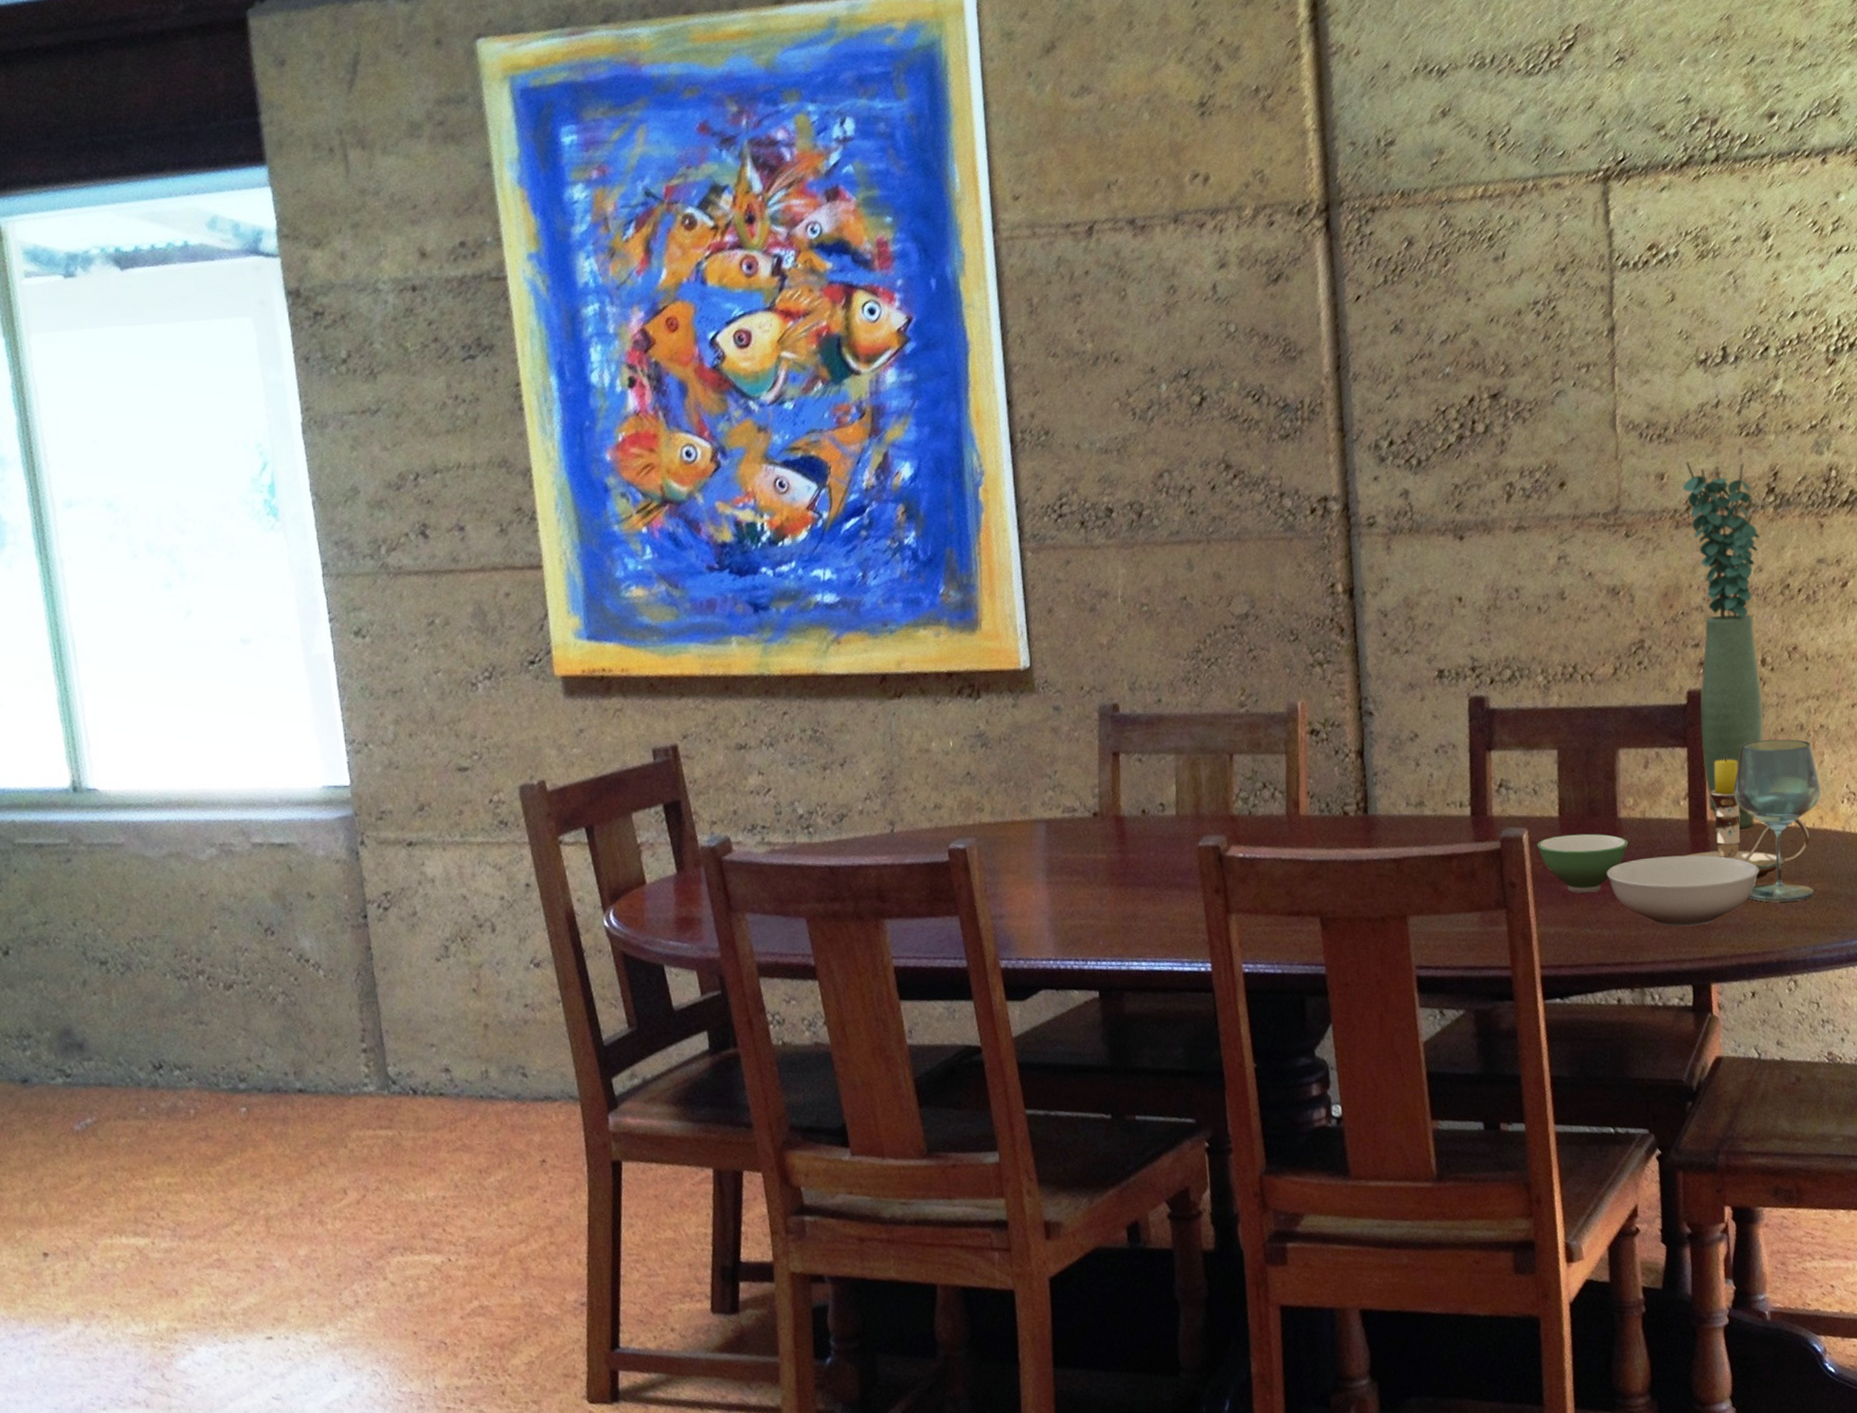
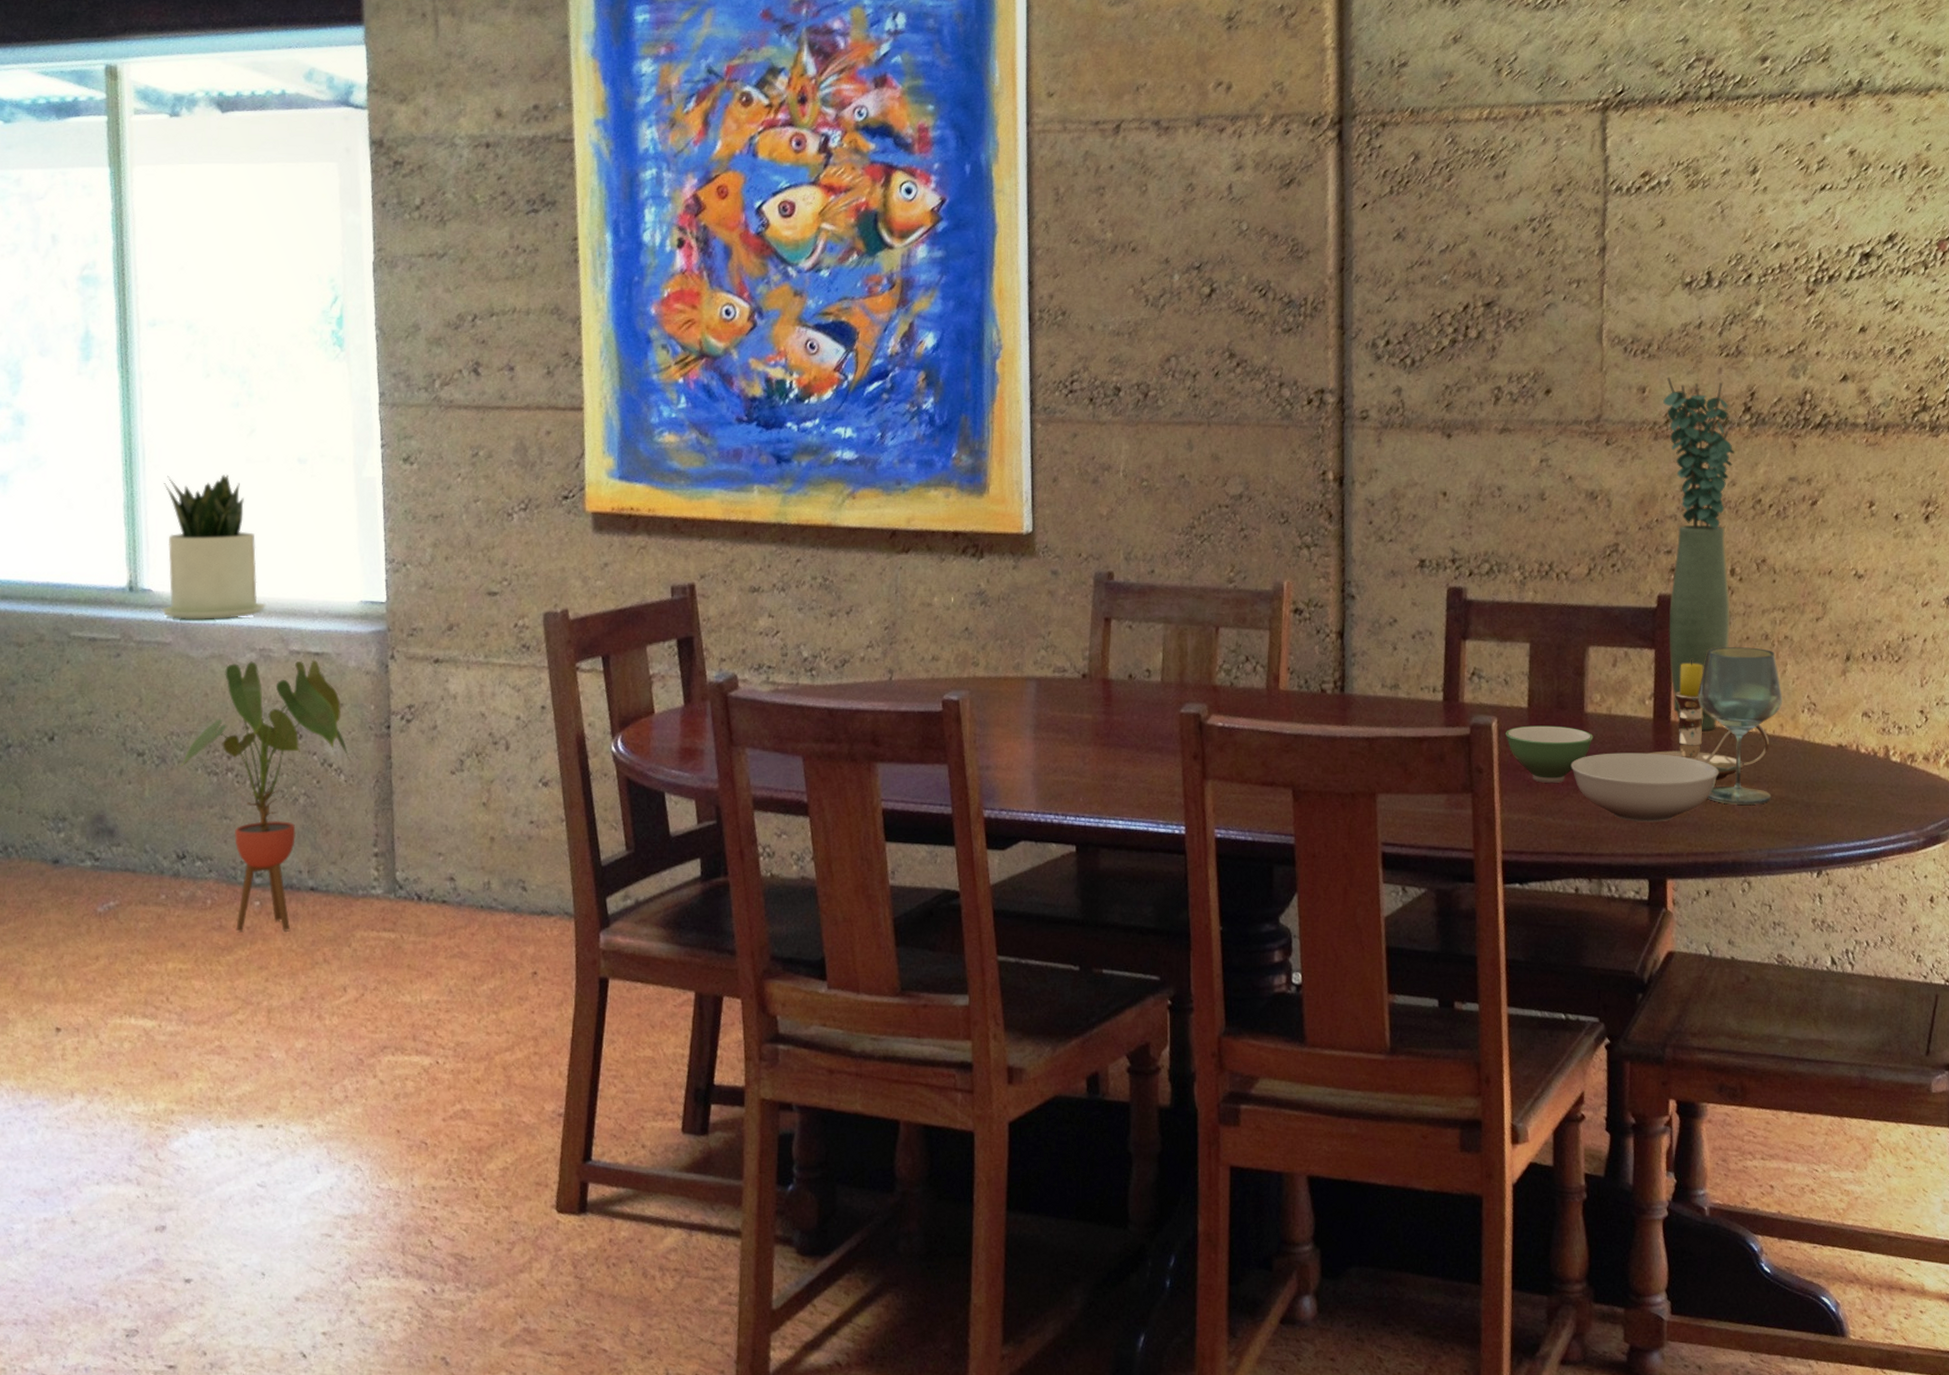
planter: none [98,661,223,819] -> present [161,475,267,620]
house plant: none [147,851,330,1140] -> present [180,659,352,932]

